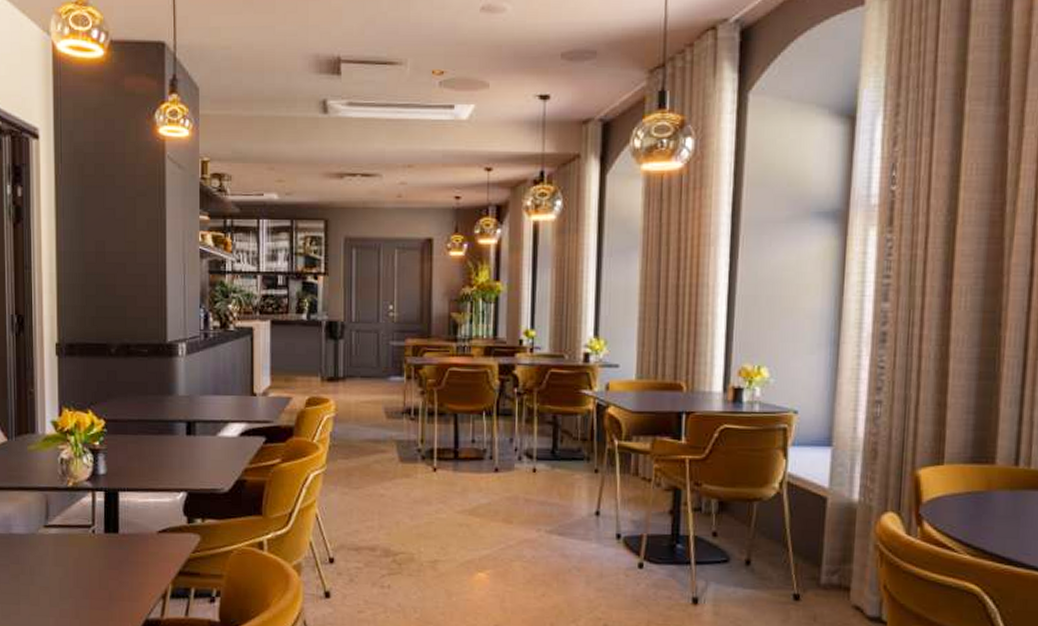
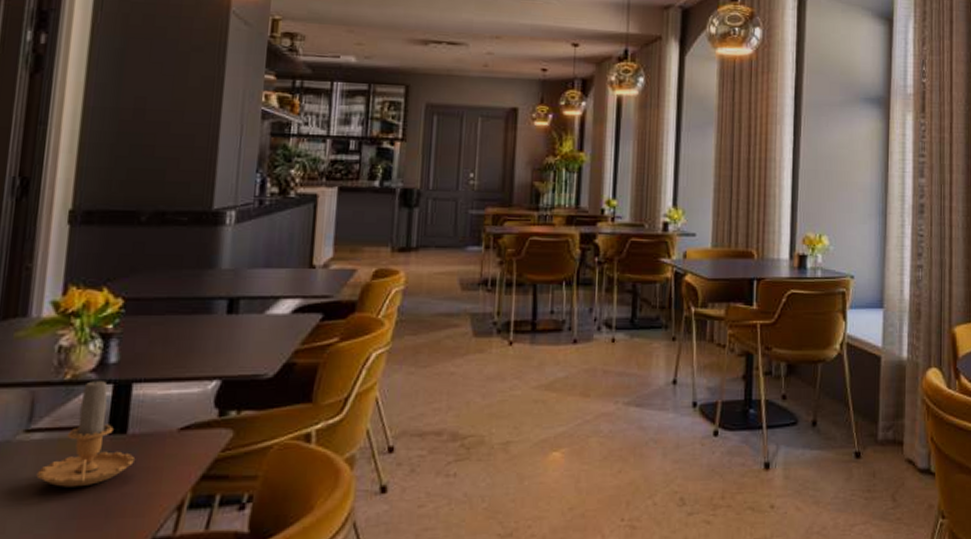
candle: none [56,485,126,574] -> present [36,376,134,487]

